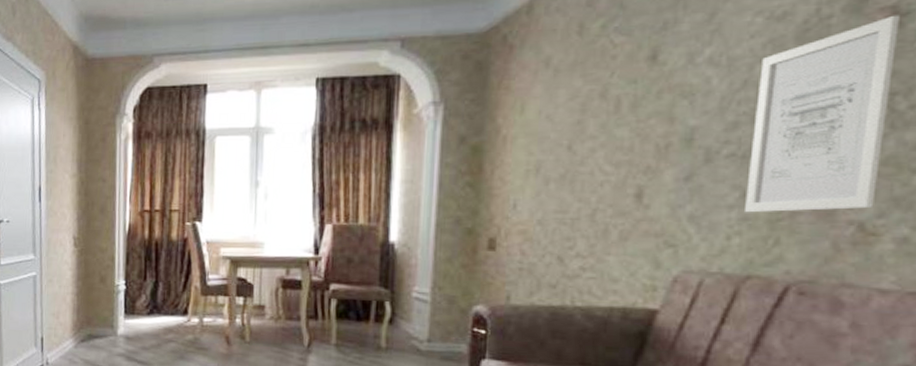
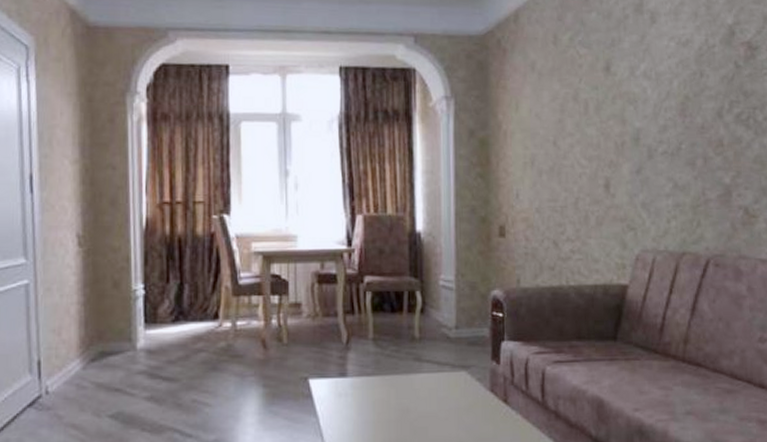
wall art: present [743,15,900,213] -> none [676,48,753,200]

